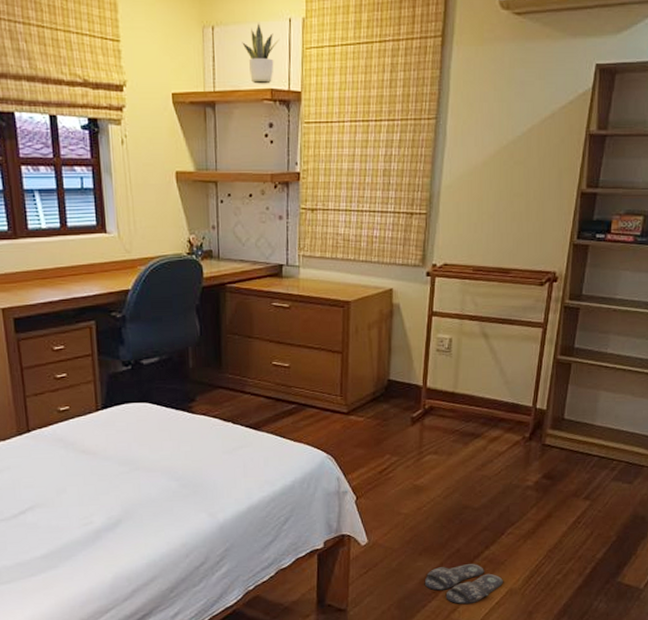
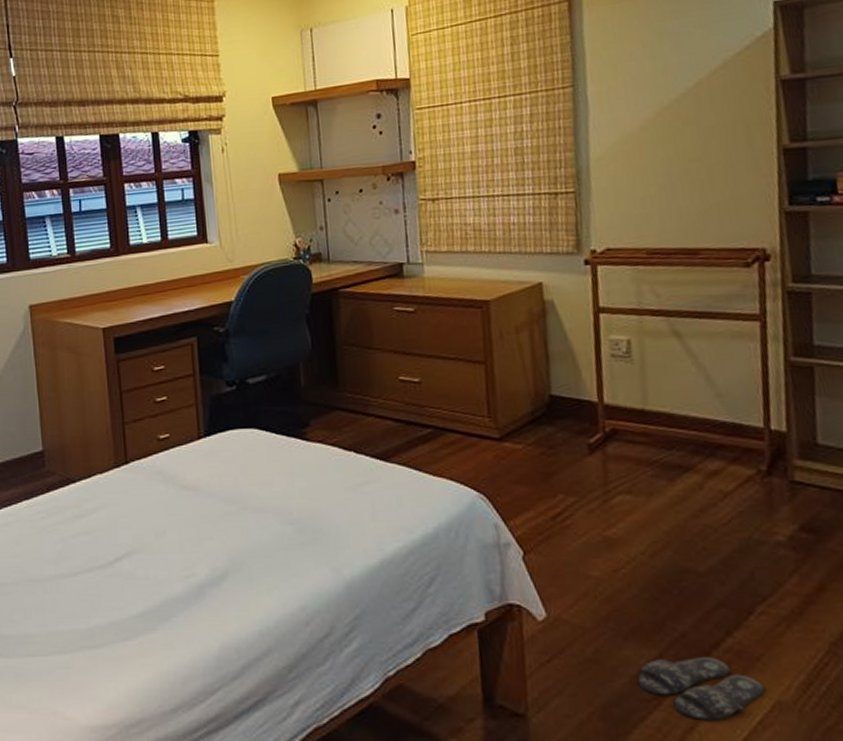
potted plant: present [242,23,280,84] -> none [342,18,383,77]

